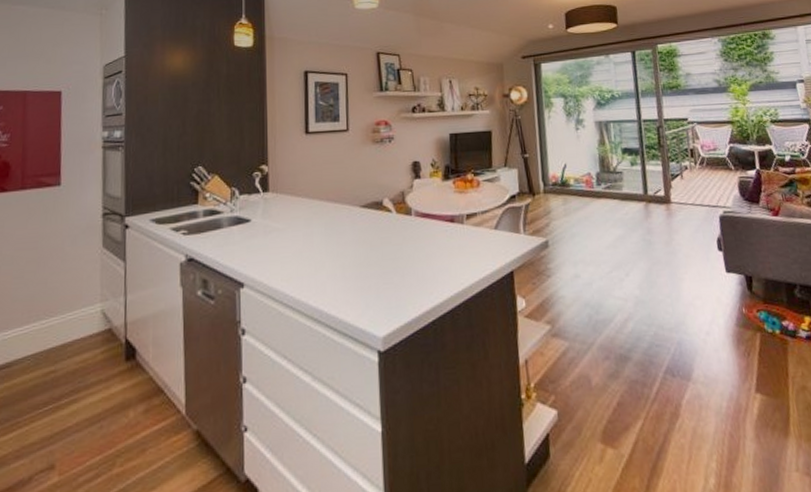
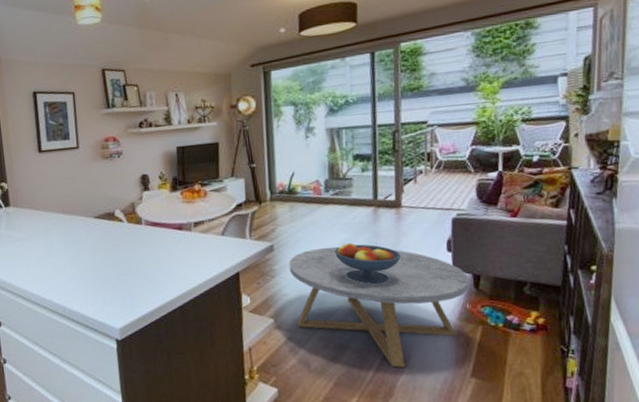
coffee table: none [564,243,744,382] -> present [289,246,470,368]
fruit bowl: none [609,239,676,285] -> present [334,242,402,284]

